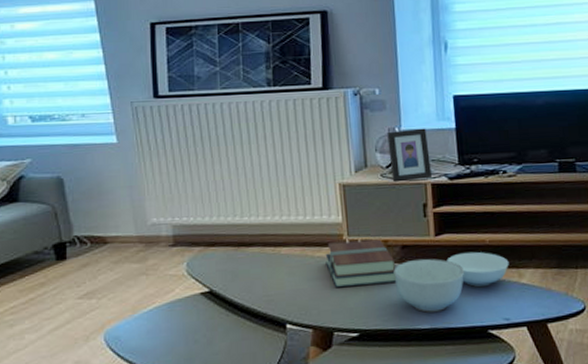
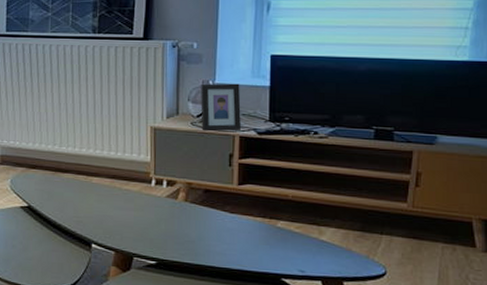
books: present [325,239,397,288] -> none [132,178,197,221]
bowl: present [393,258,464,313] -> none [194,203,263,254]
bowl: present [447,251,509,287] -> none [247,203,310,238]

